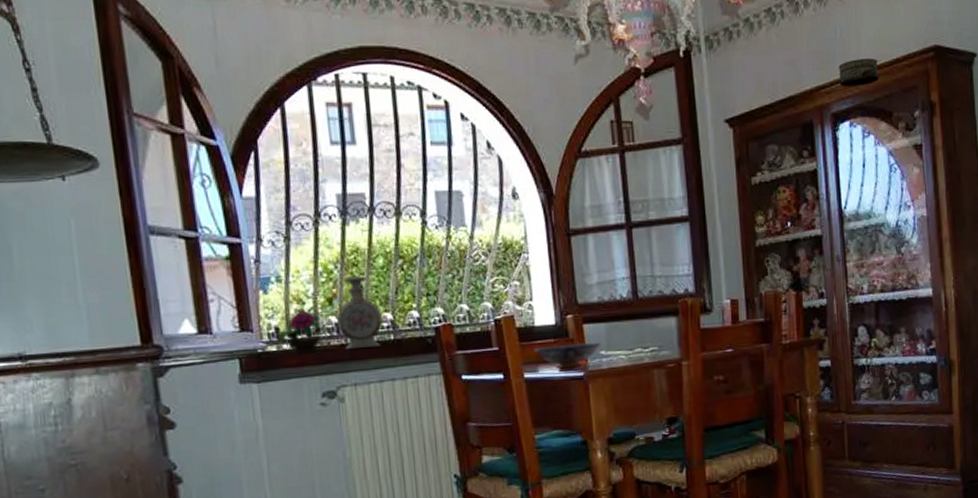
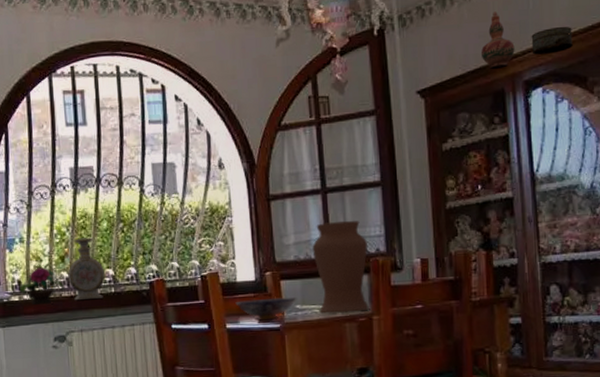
decorative vase: none [617,258,679,361] -> present [312,220,370,314]
decorative vase: none [789,38,823,101] -> present [480,11,515,70]

